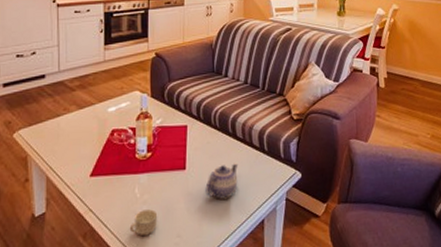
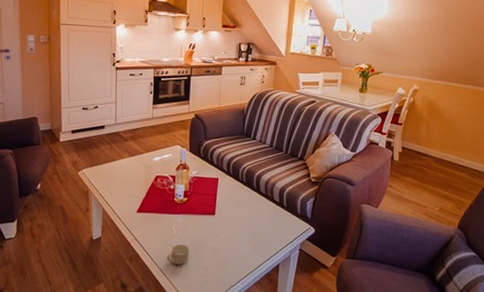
teapot: present [205,163,239,199] -> none [230,214,260,243]

